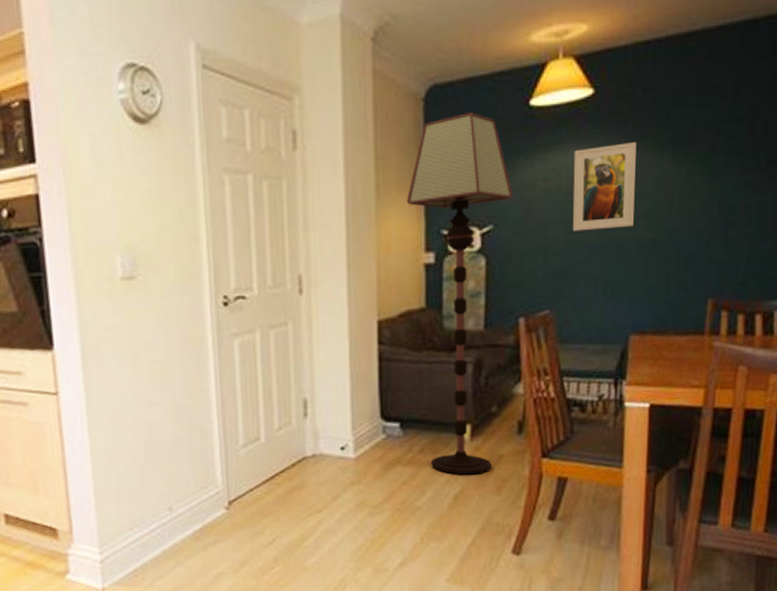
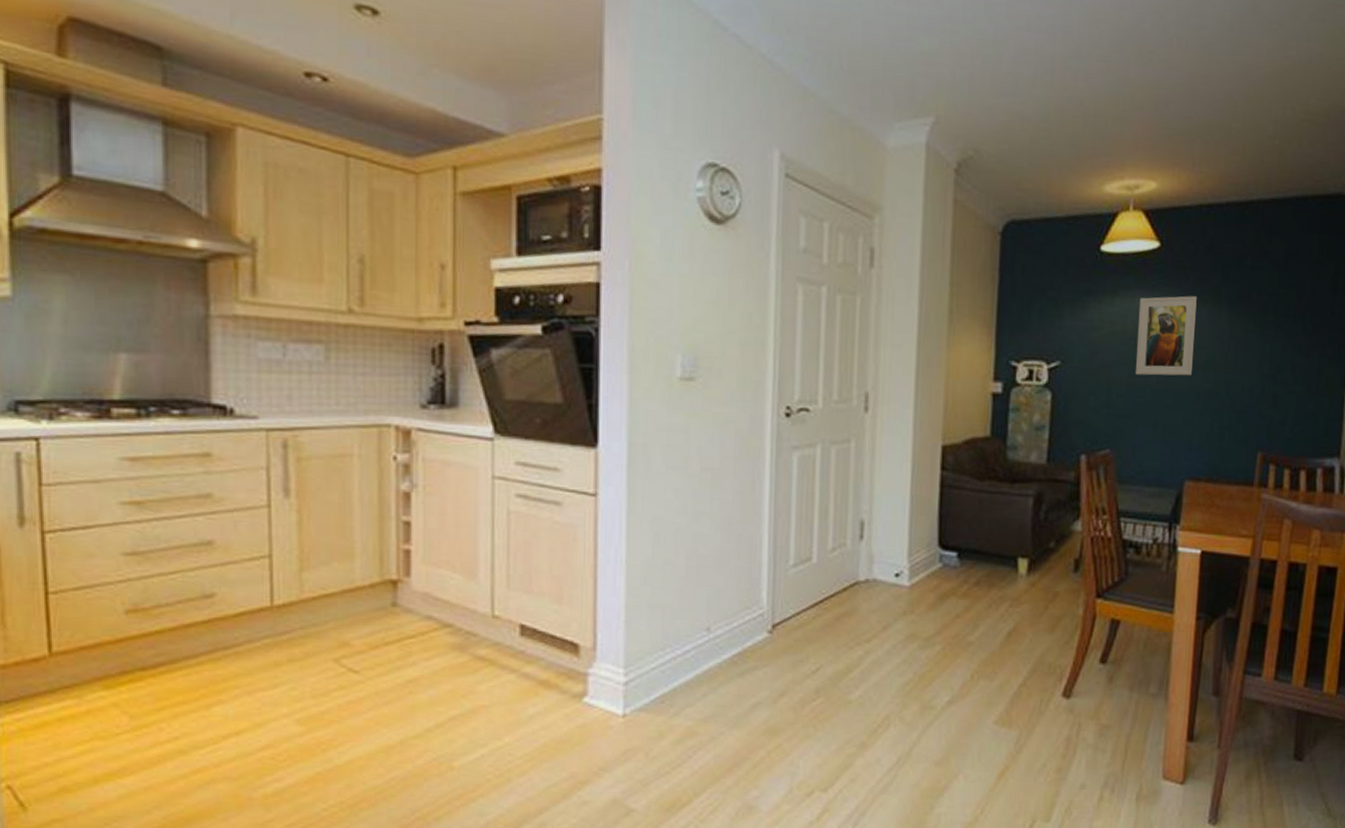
floor lamp: present [406,112,513,475] -> none [978,251,1081,611]

